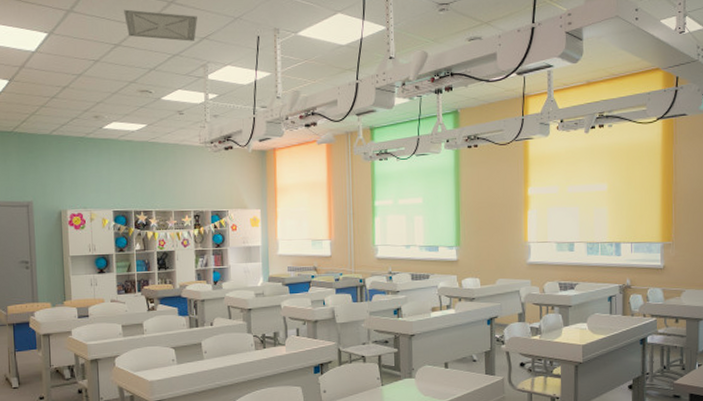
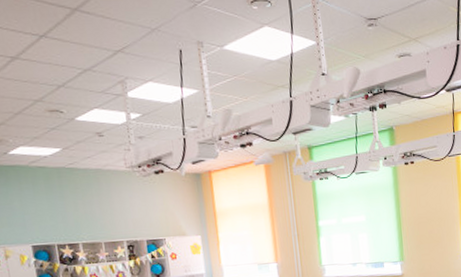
ceiling vent: present [124,9,197,42] -> none [18,16,109,55]

